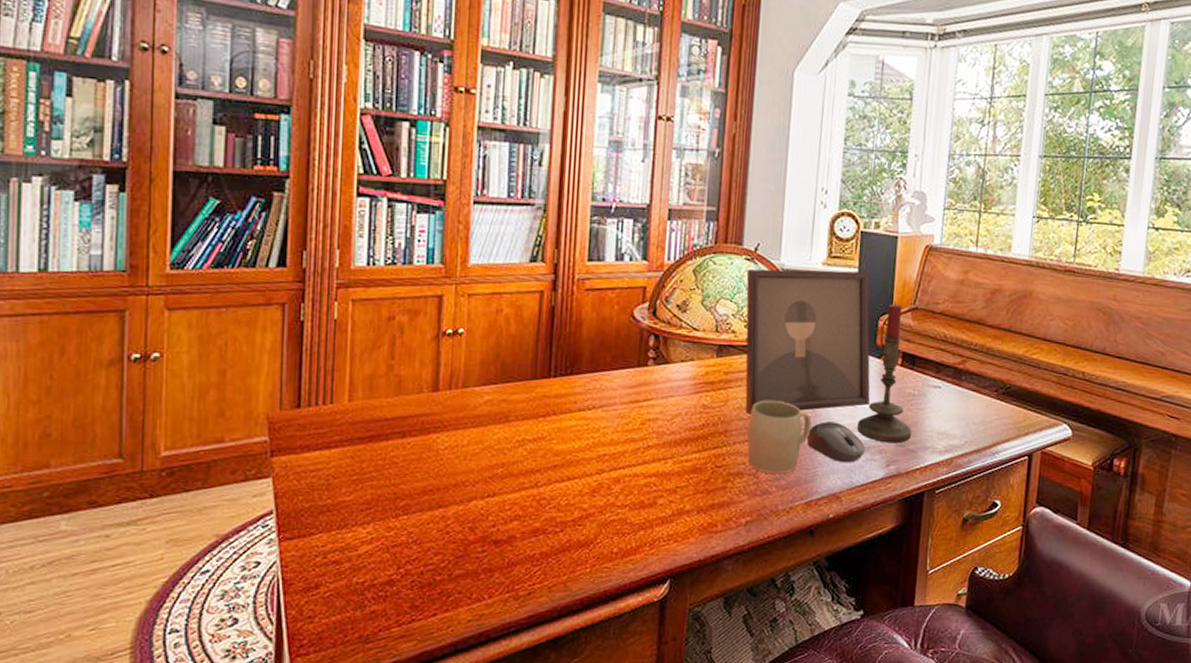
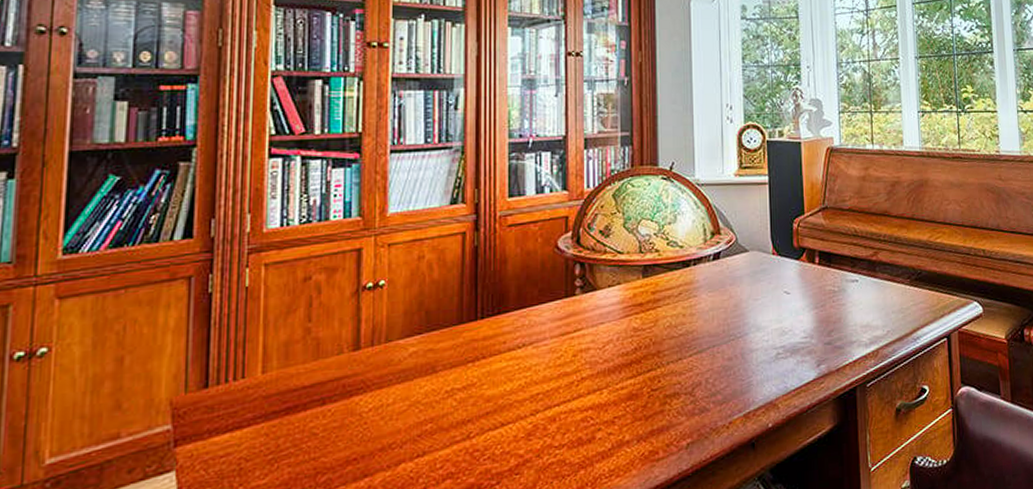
picture frame: present [745,269,871,416] -> none [664,178,795,333]
mug: present [747,400,812,474] -> none [679,313,741,390]
computer mouse: present [806,421,865,463] -> none [737,328,795,369]
candle: present [857,301,912,443] -> none [785,203,837,343]

